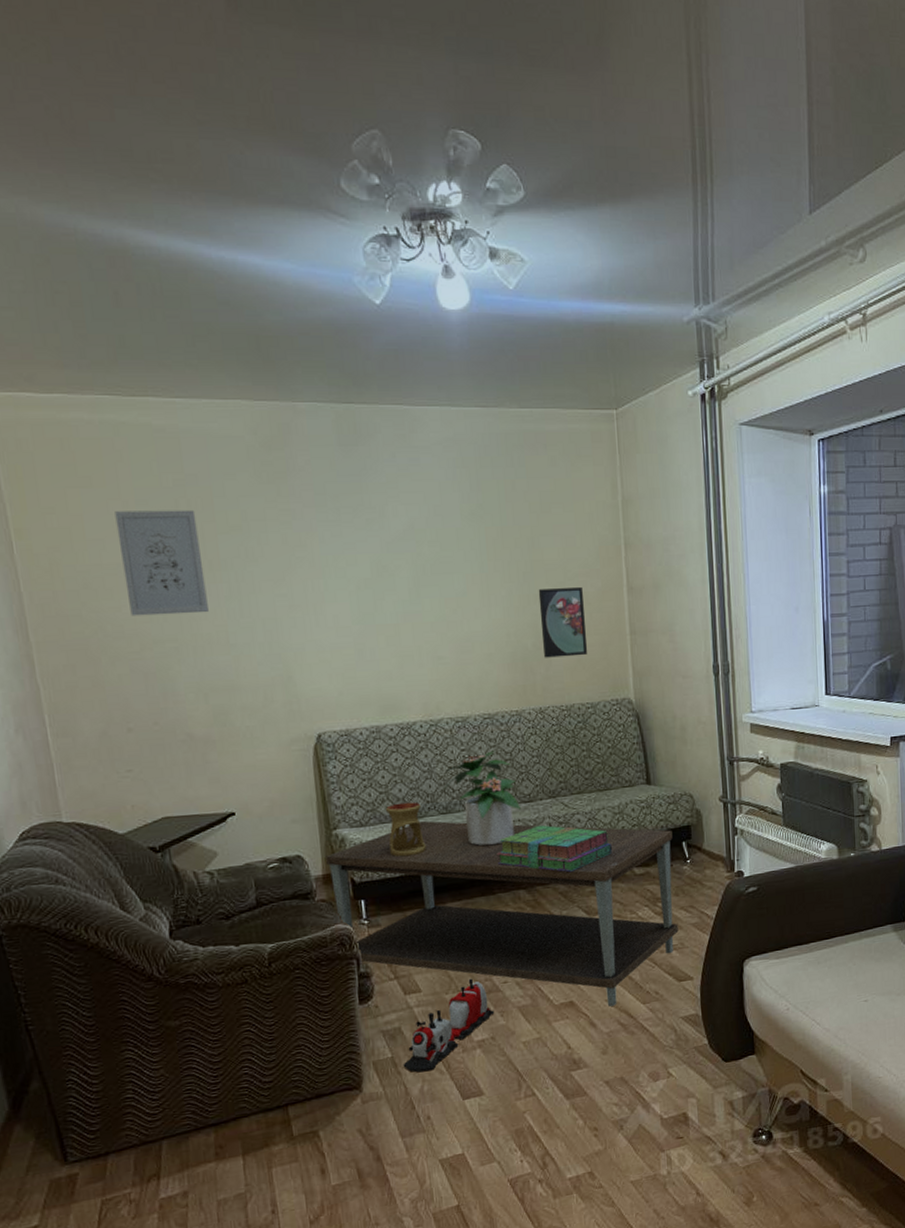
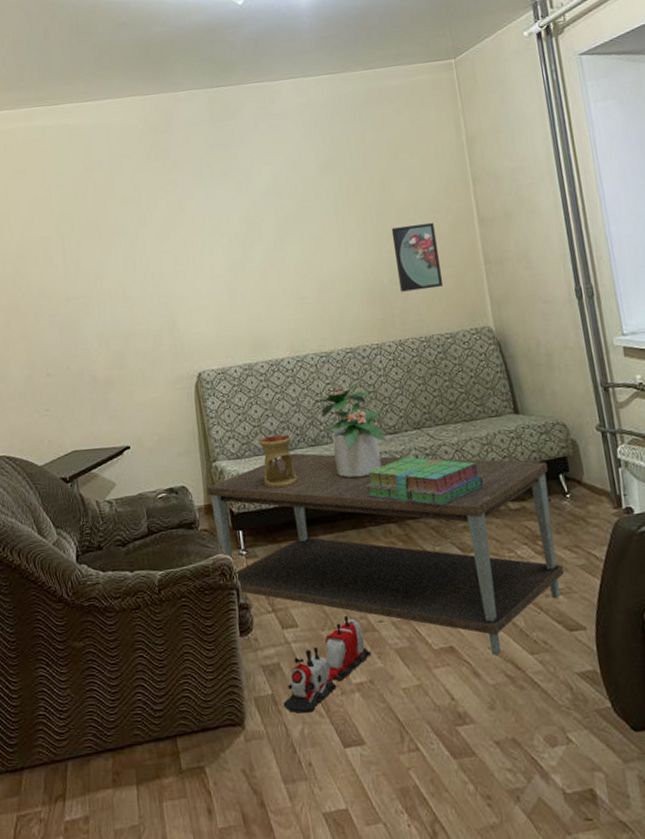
wall art: present [114,509,209,616] -> none [41,188,109,279]

